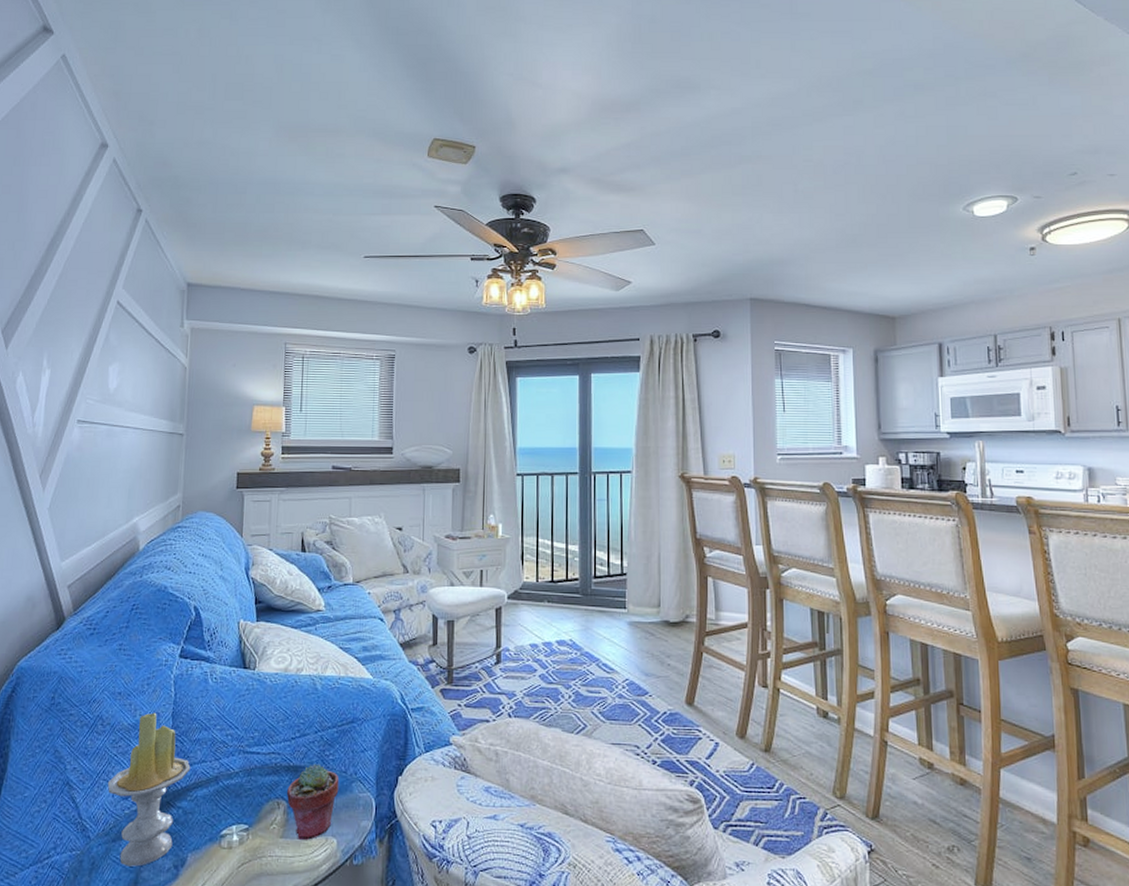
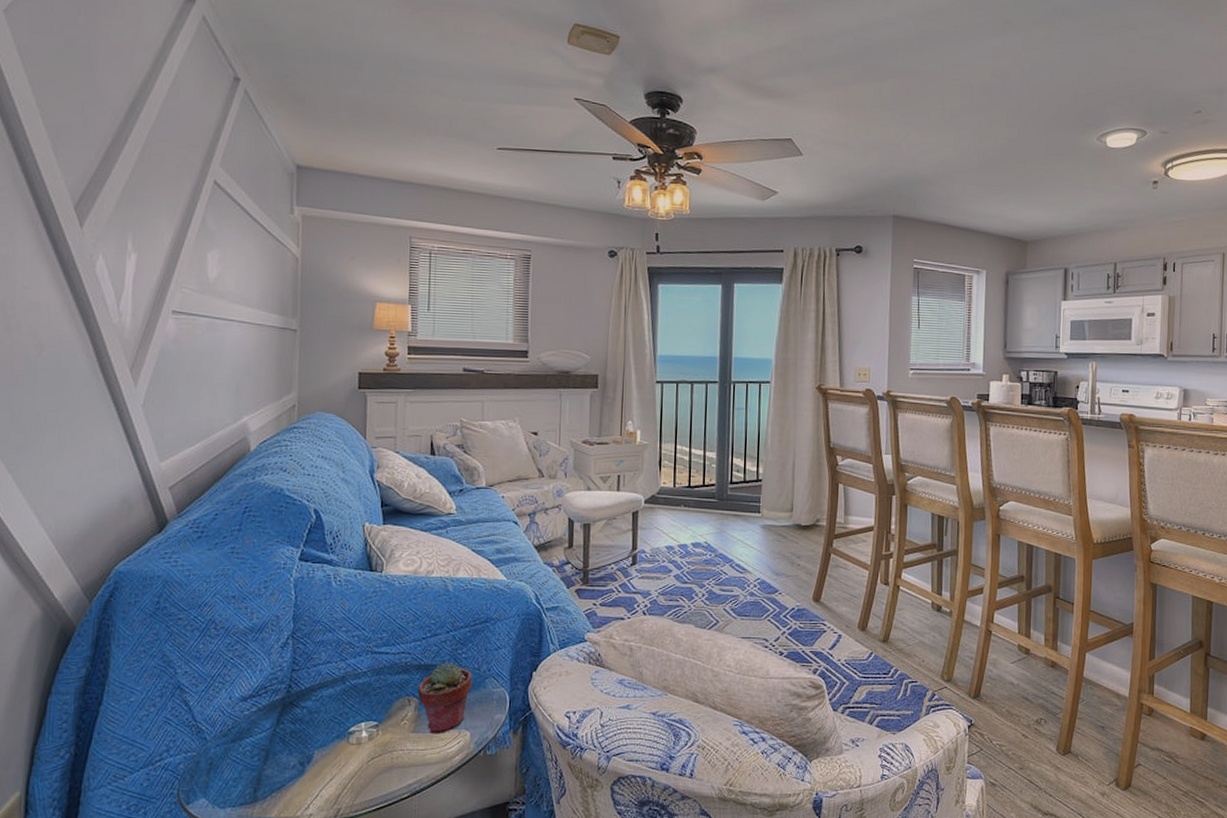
candle: present [107,712,191,867] -> none [223,615,315,765]

